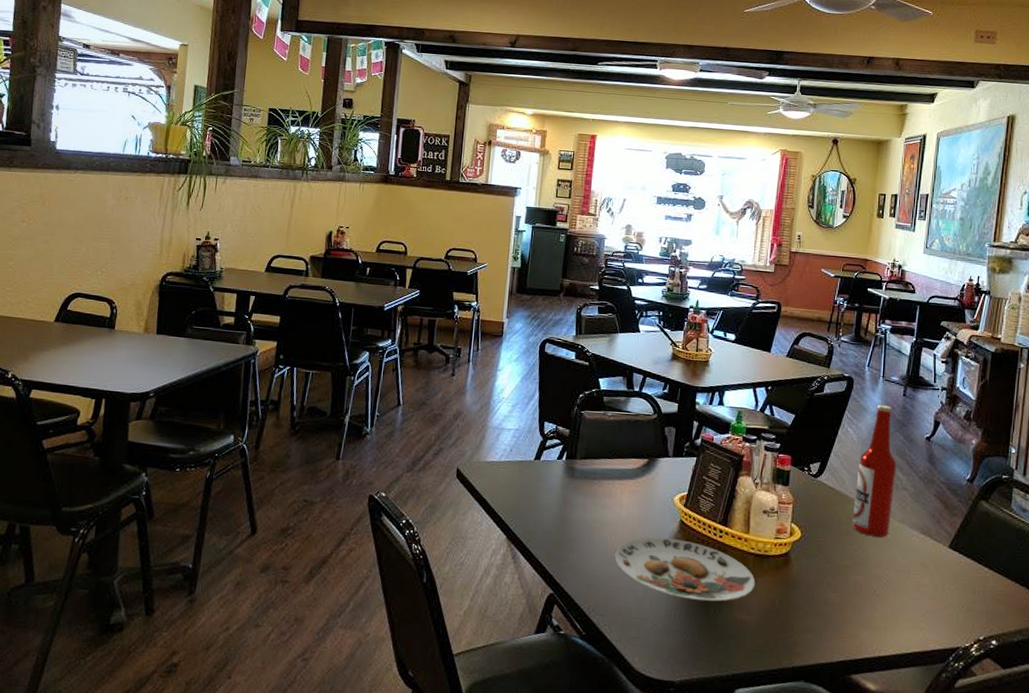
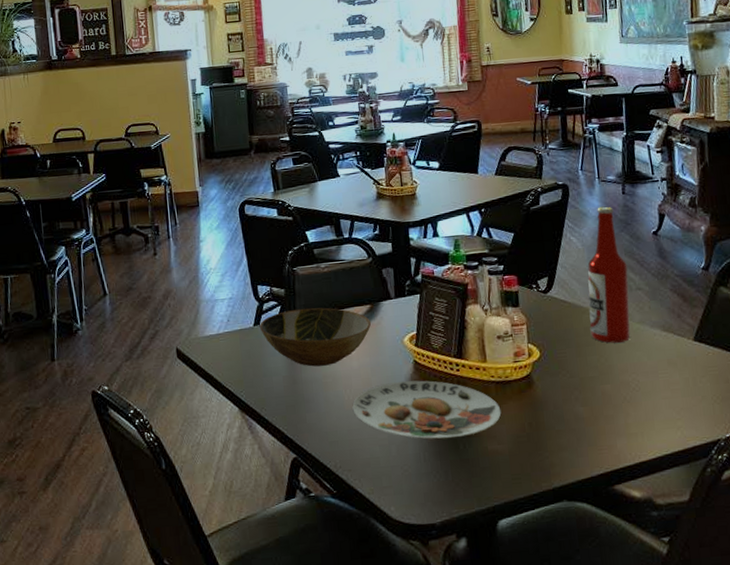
bowl: none [539,451,646,510] -> present [259,307,371,367]

